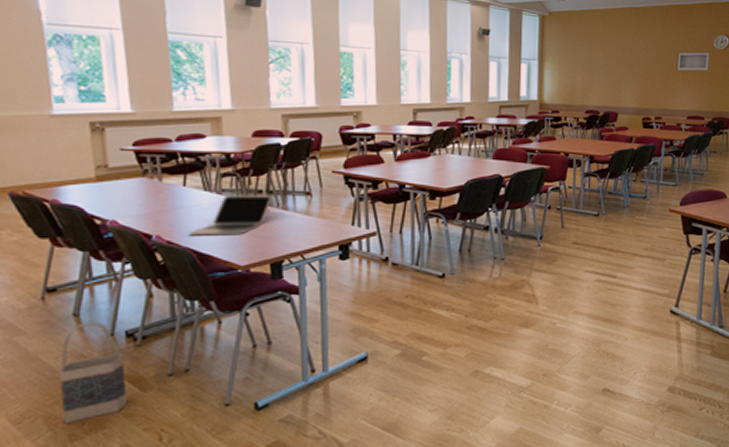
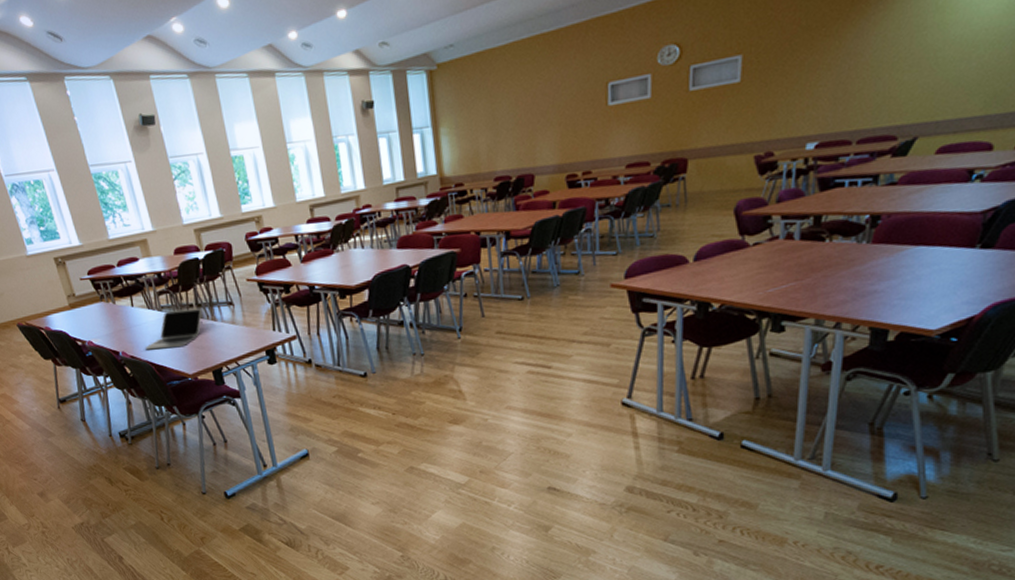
bag: present [59,322,128,424] -> none [80,426,134,505]

